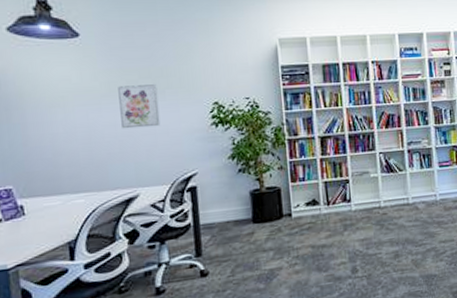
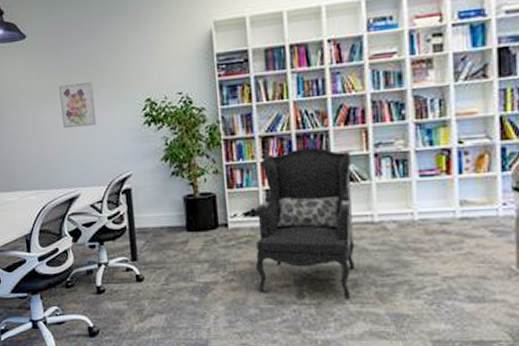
armchair: none [314,145,396,272] -> present [254,146,355,299]

